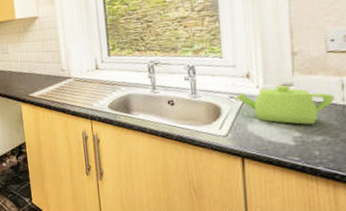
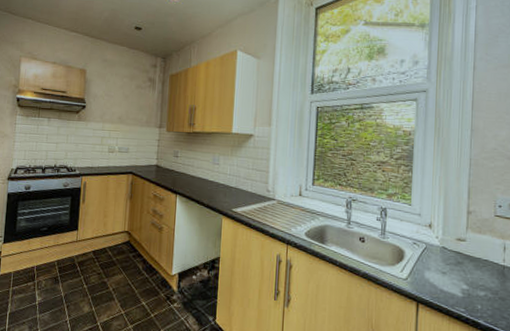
teapot: present [236,85,334,125] -> none [418,240,497,279]

